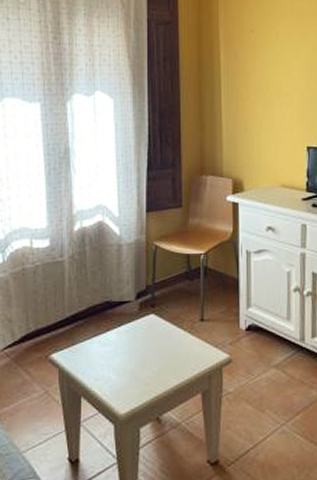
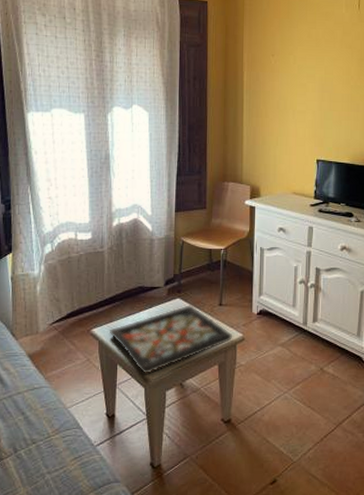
decorative tray: none [70,321,218,407] -> present [108,305,233,374]

